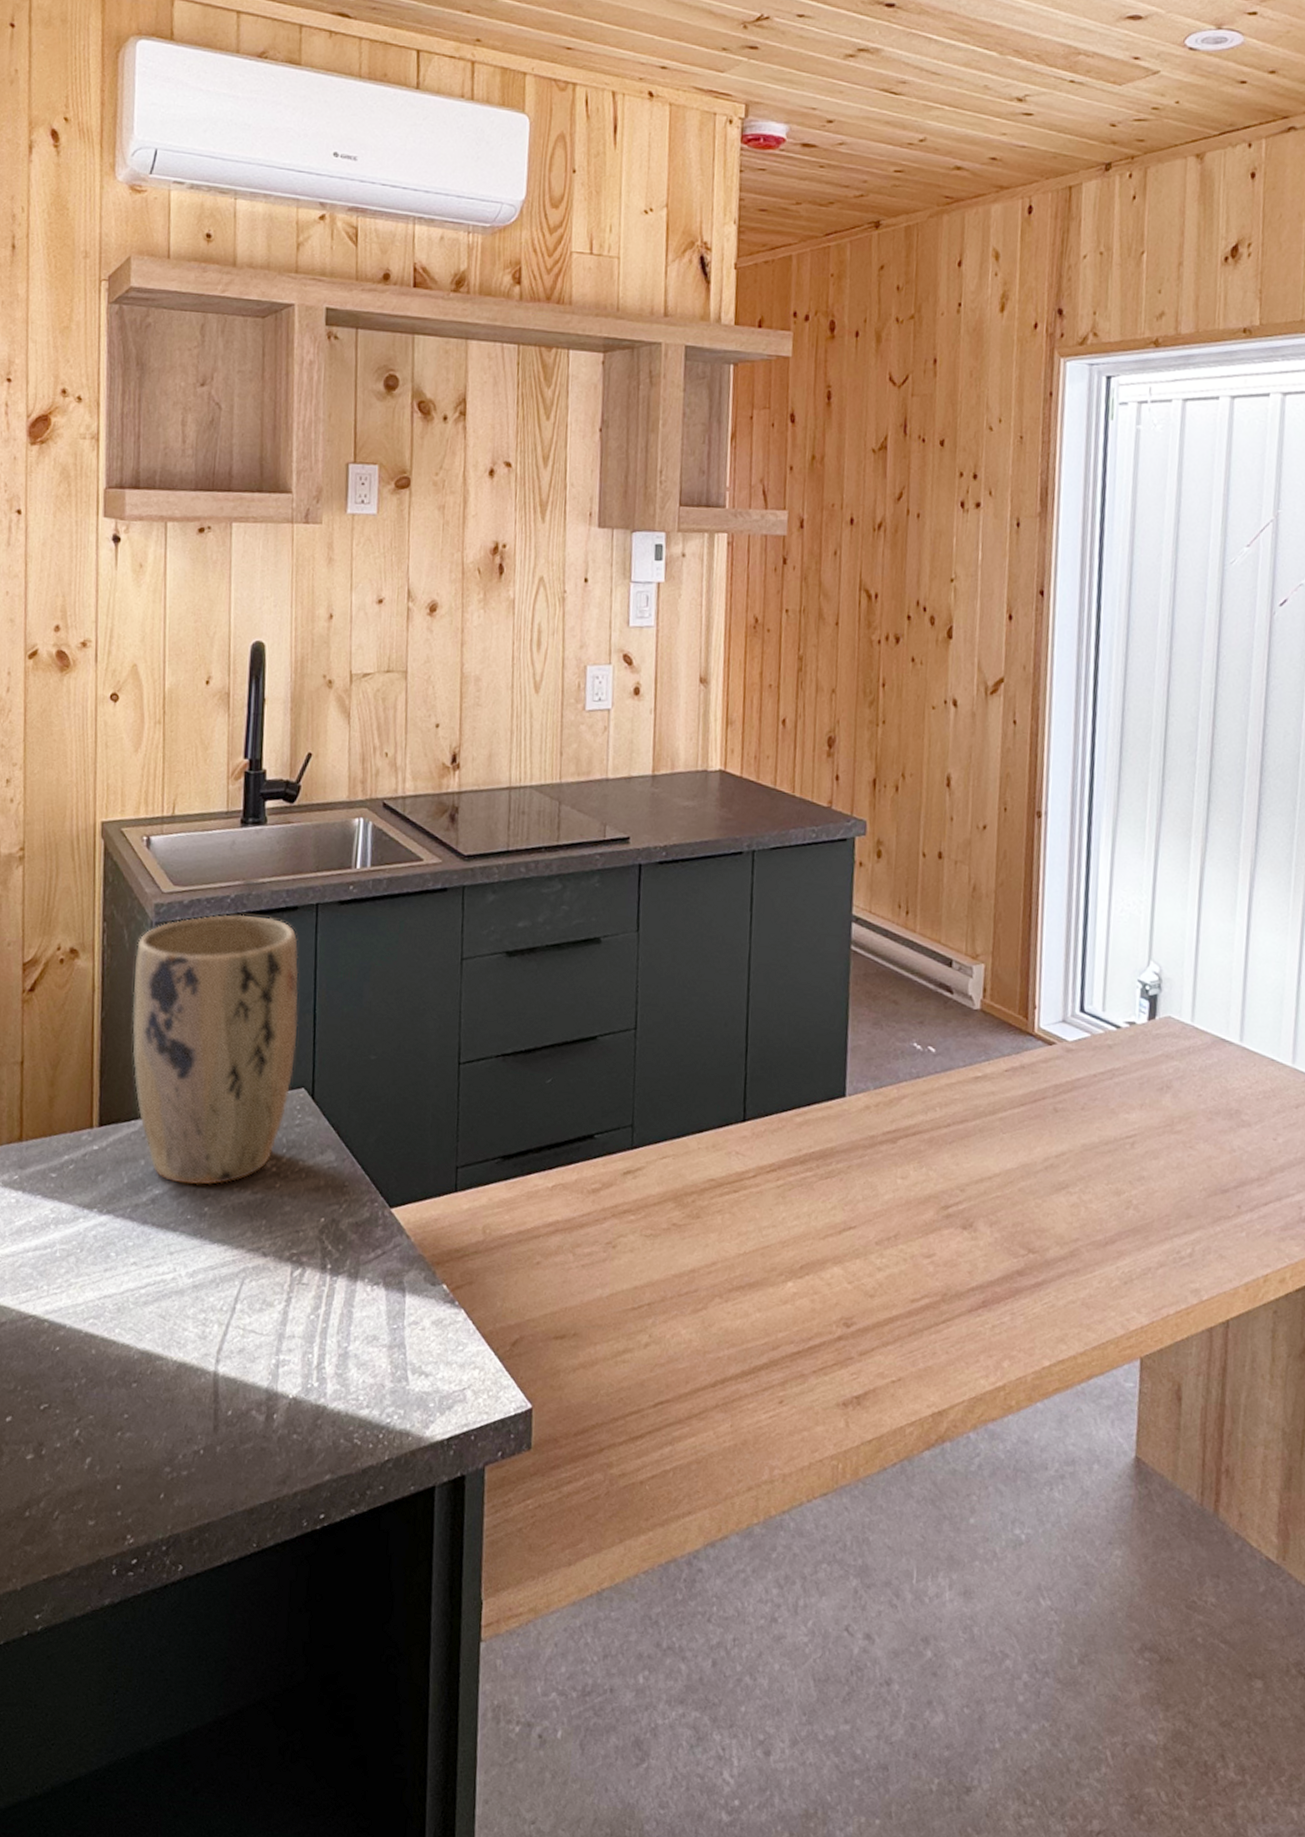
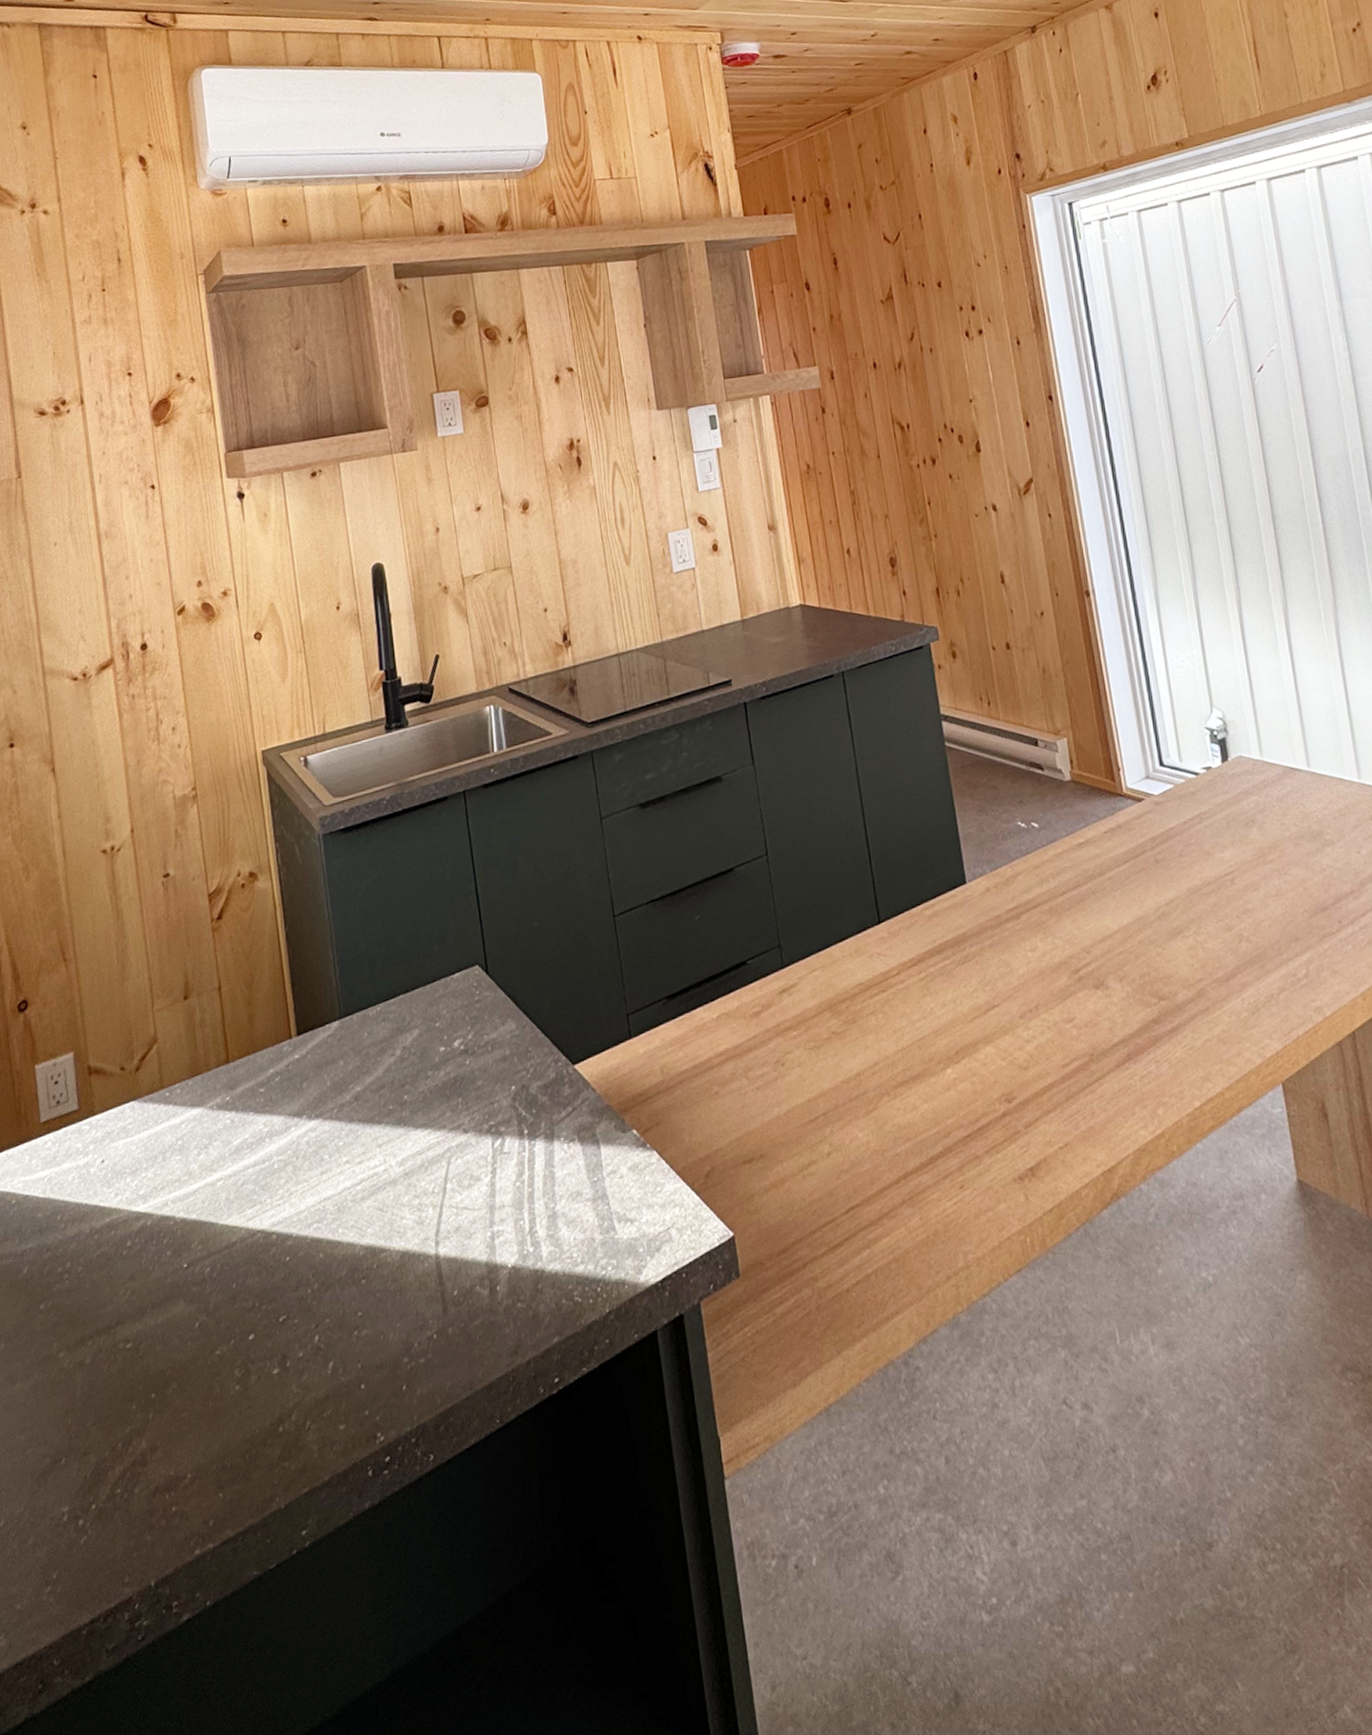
plant pot: present [132,914,299,1186] -> none [308,811,466,1077]

